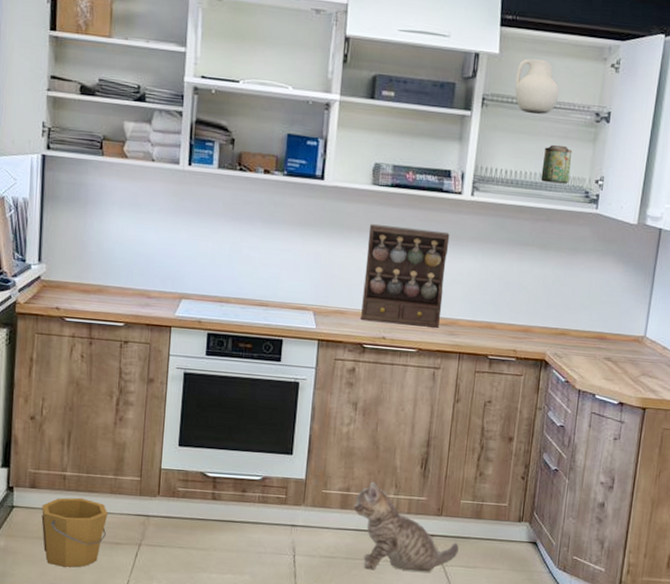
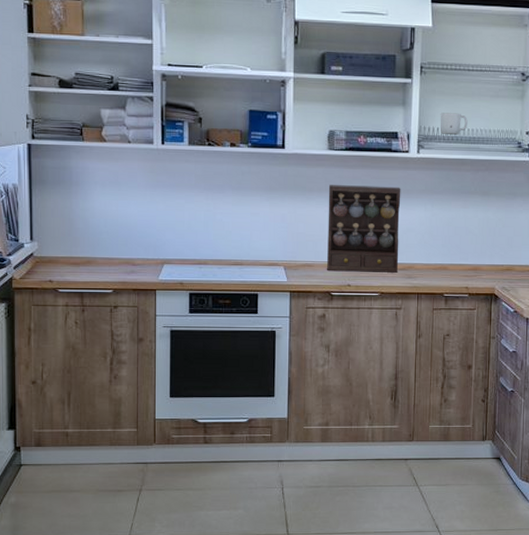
bucket: present [41,497,108,568] -> none [48,451,110,516]
cat: present [353,481,459,572] -> none [333,415,431,494]
mug: none [498,152,531,178] -> present [440,112,468,135]
ceramic pitcher: present [515,58,560,115] -> none [448,29,488,78]
canister: present [540,144,573,184] -> none [478,103,504,137]

